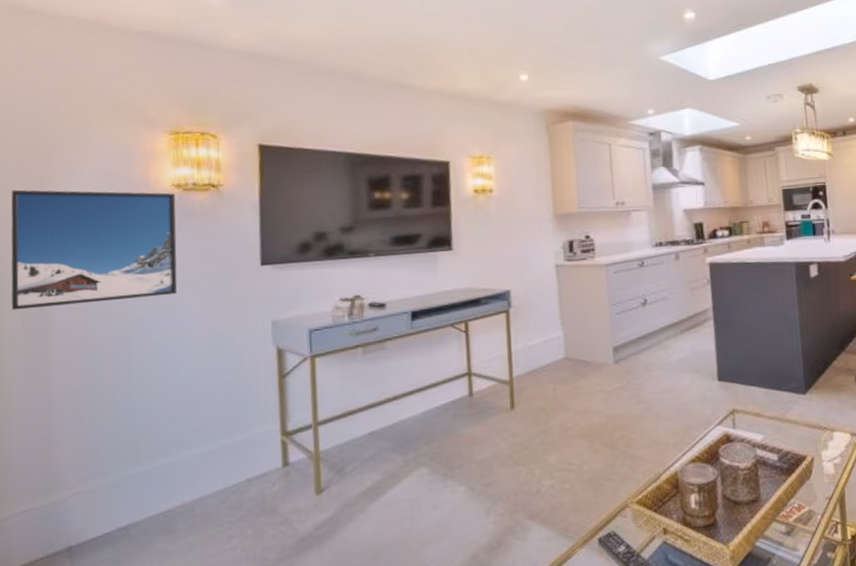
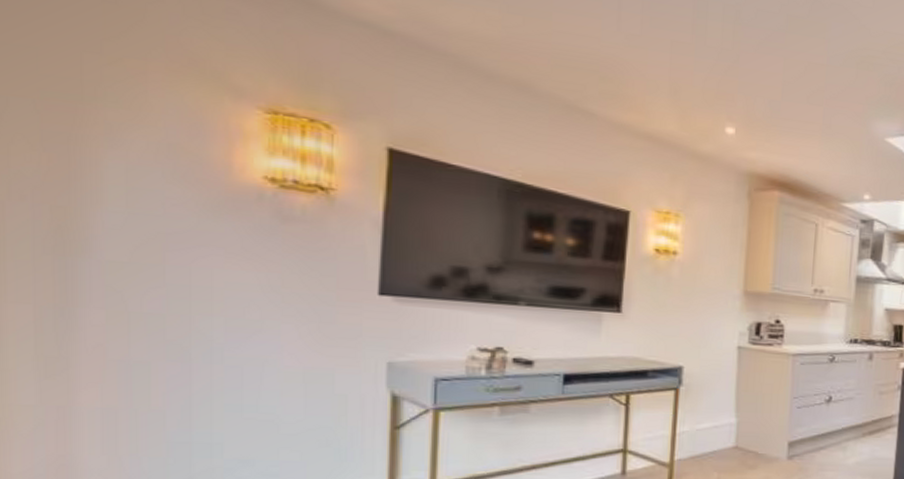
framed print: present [11,189,178,311] -> none [17,144,268,313]

